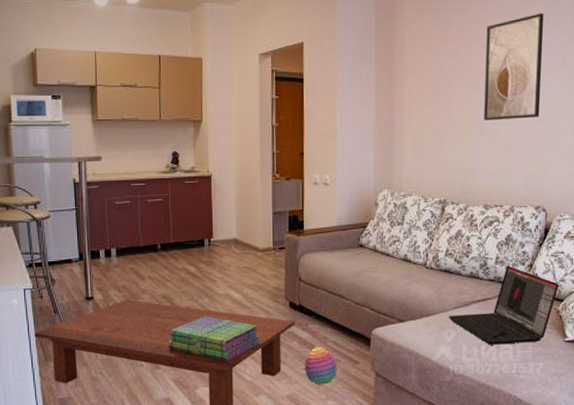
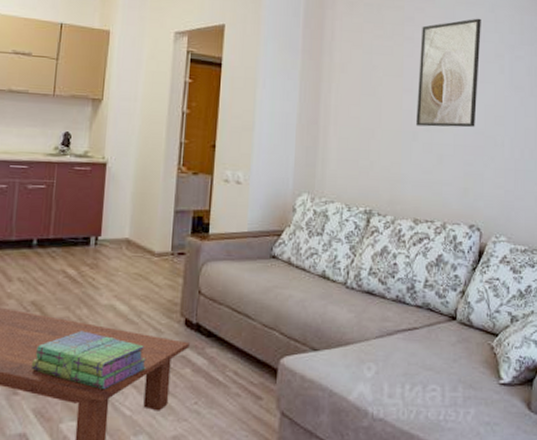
stacking toy: present [304,347,337,385] -> none [196,376,236,425]
laptop: present [449,266,559,345] -> none [370,290,493,385]

